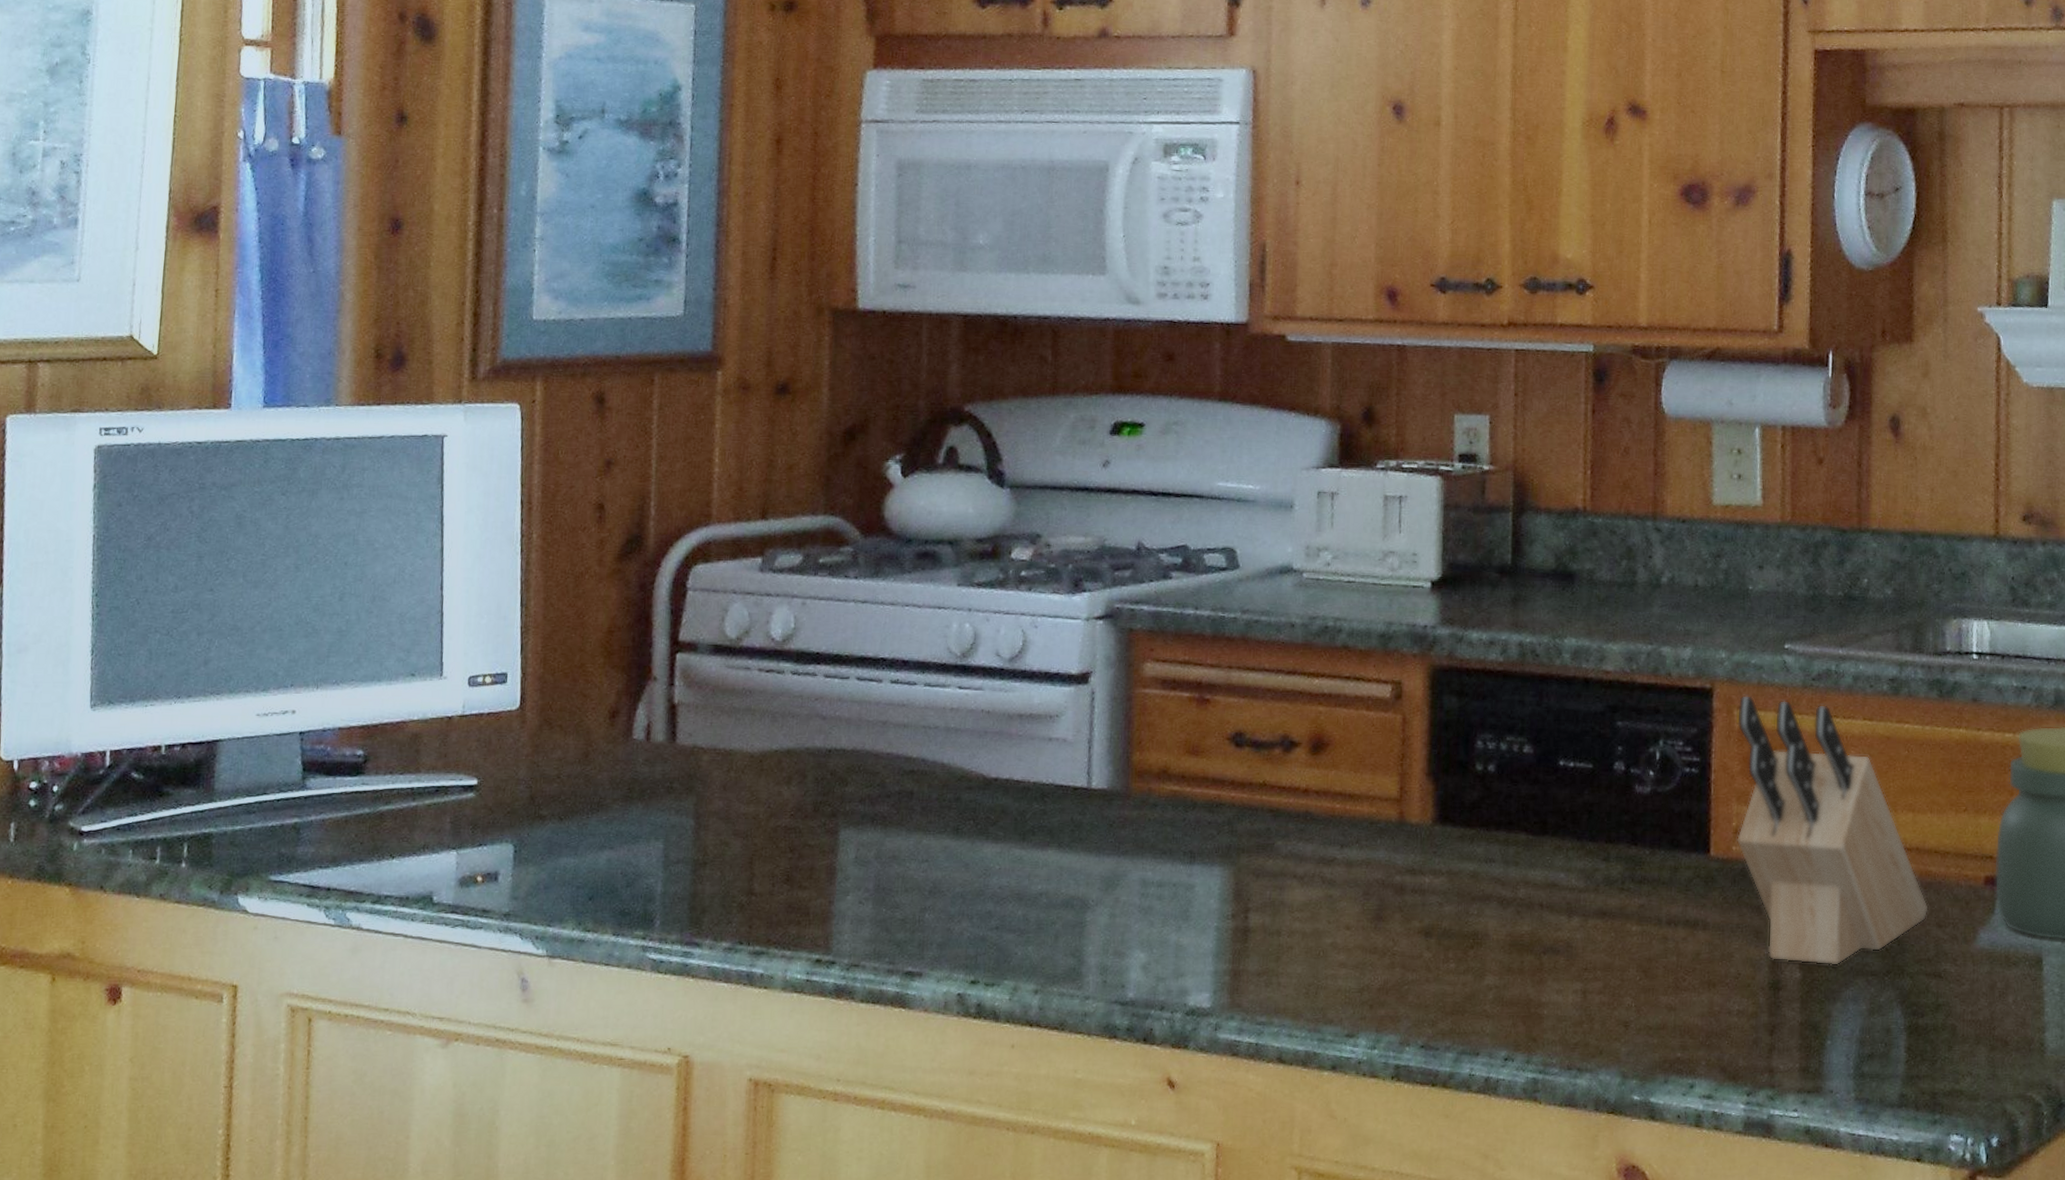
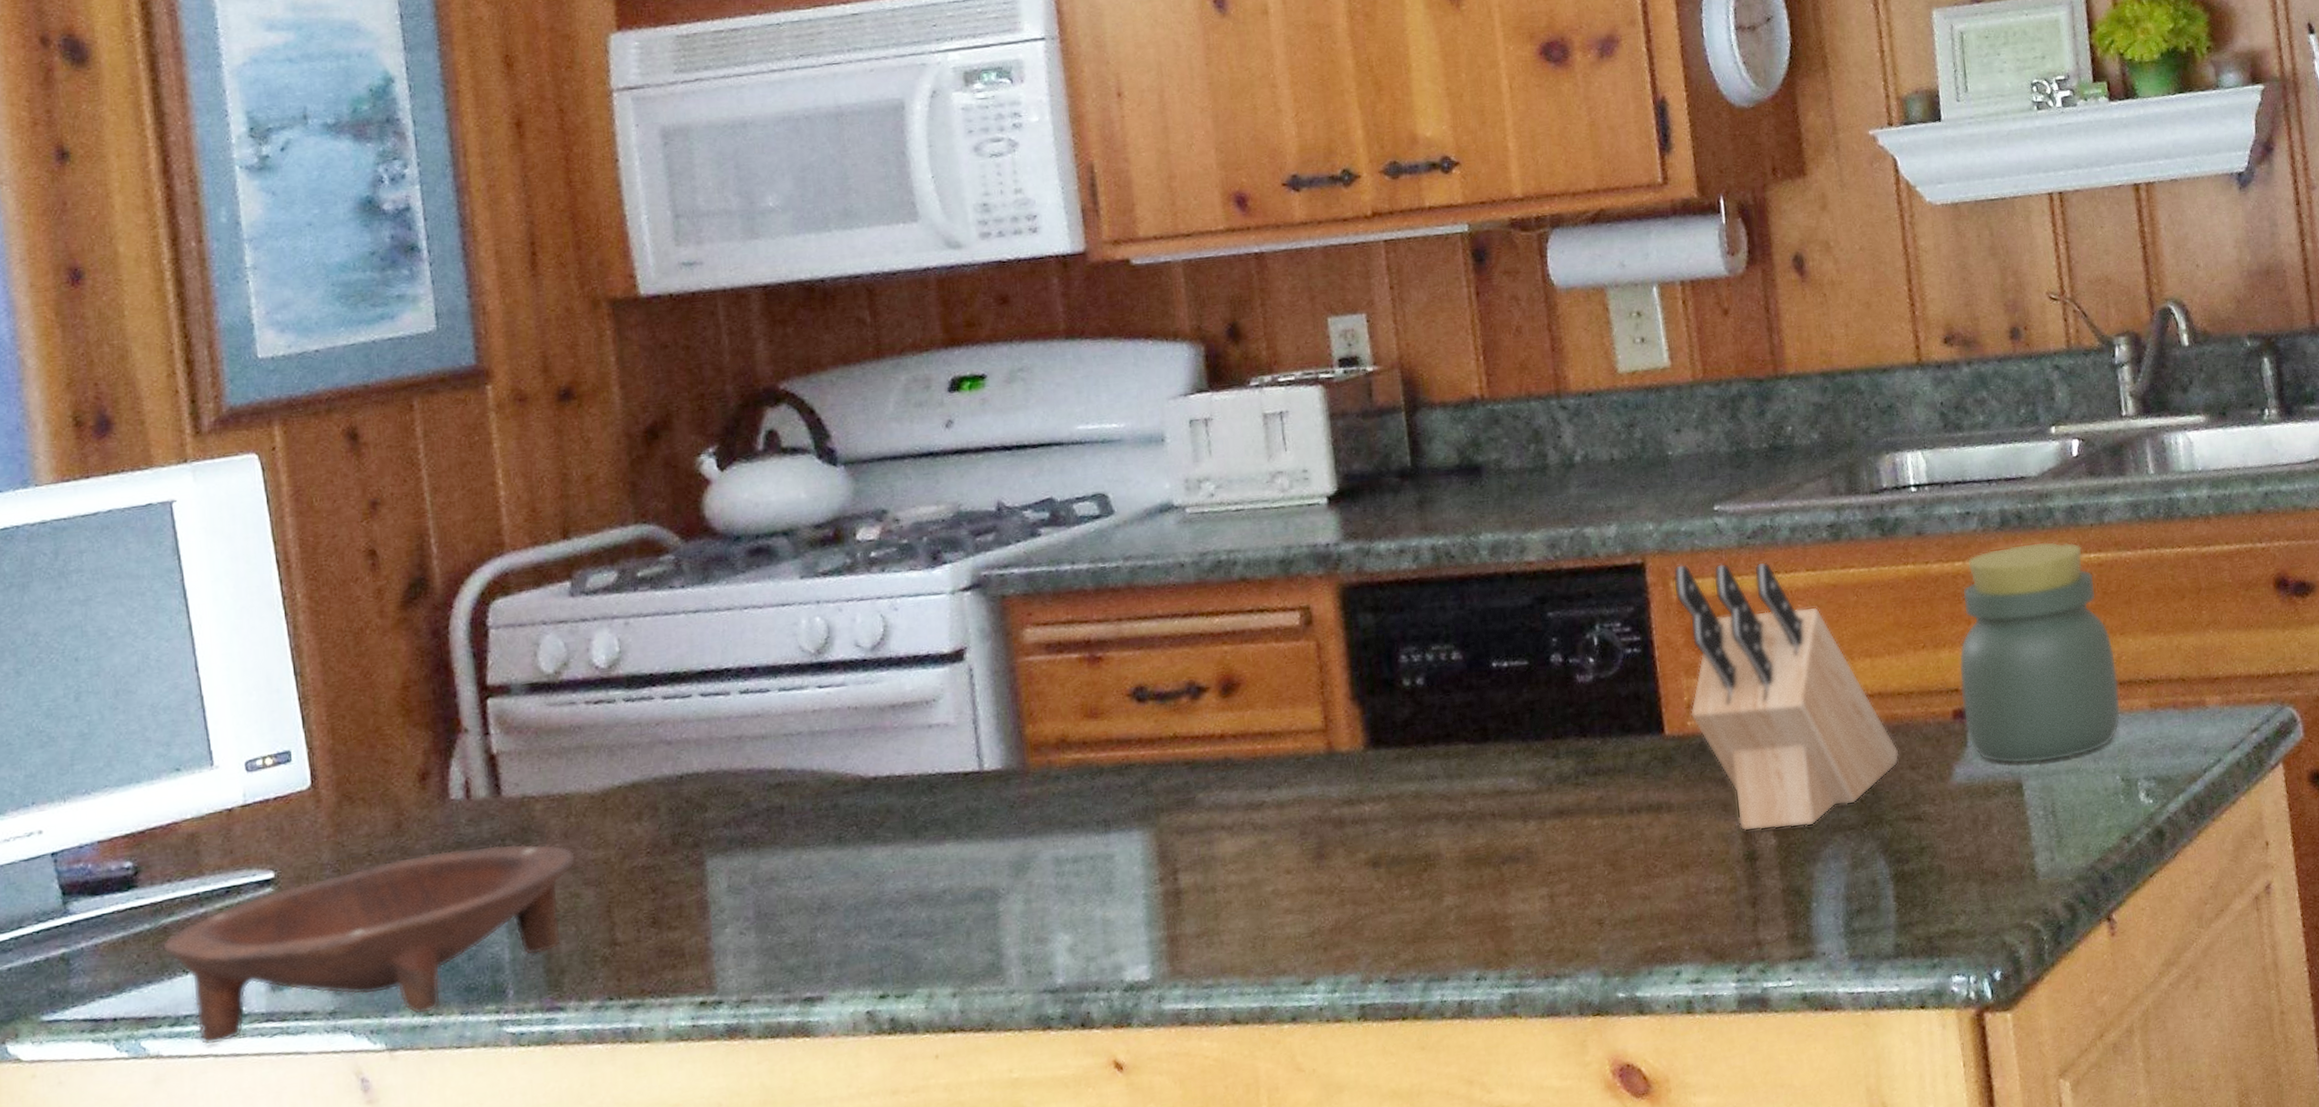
bowl: none [376,784,731,929] -> present [162,843,577,1045]

